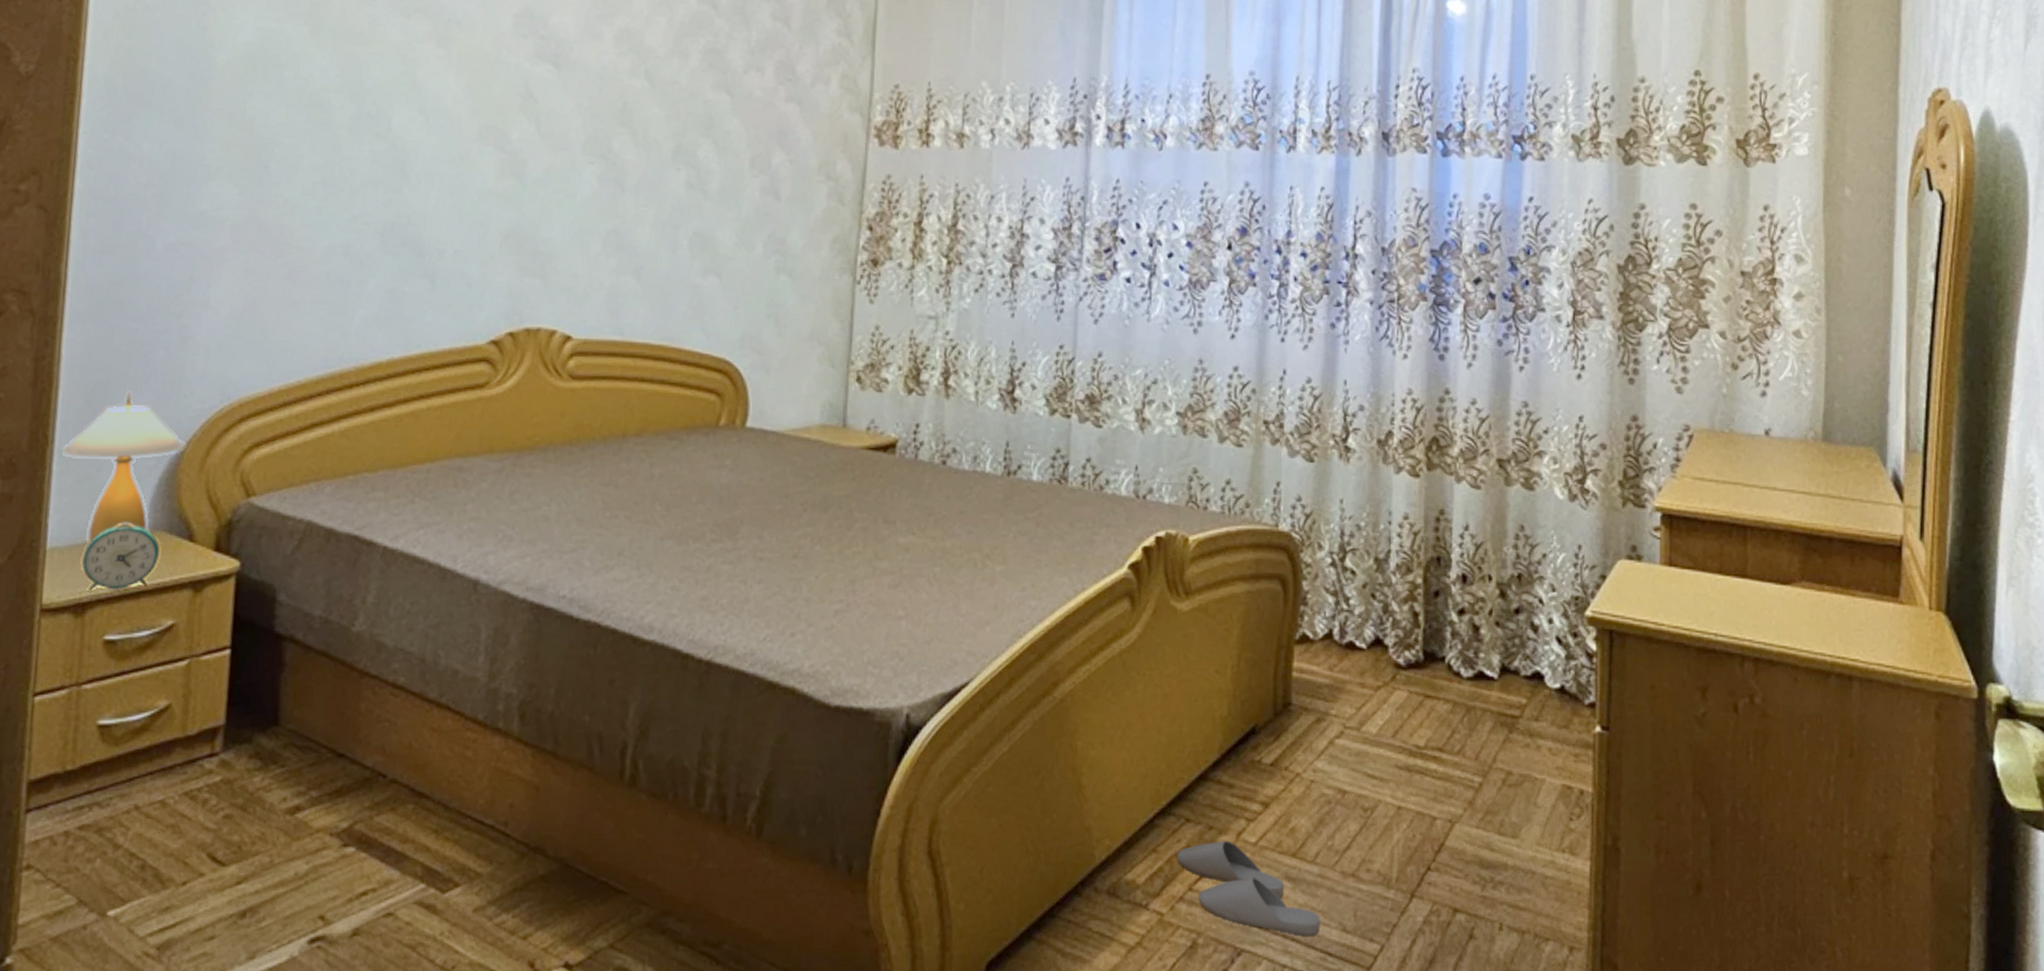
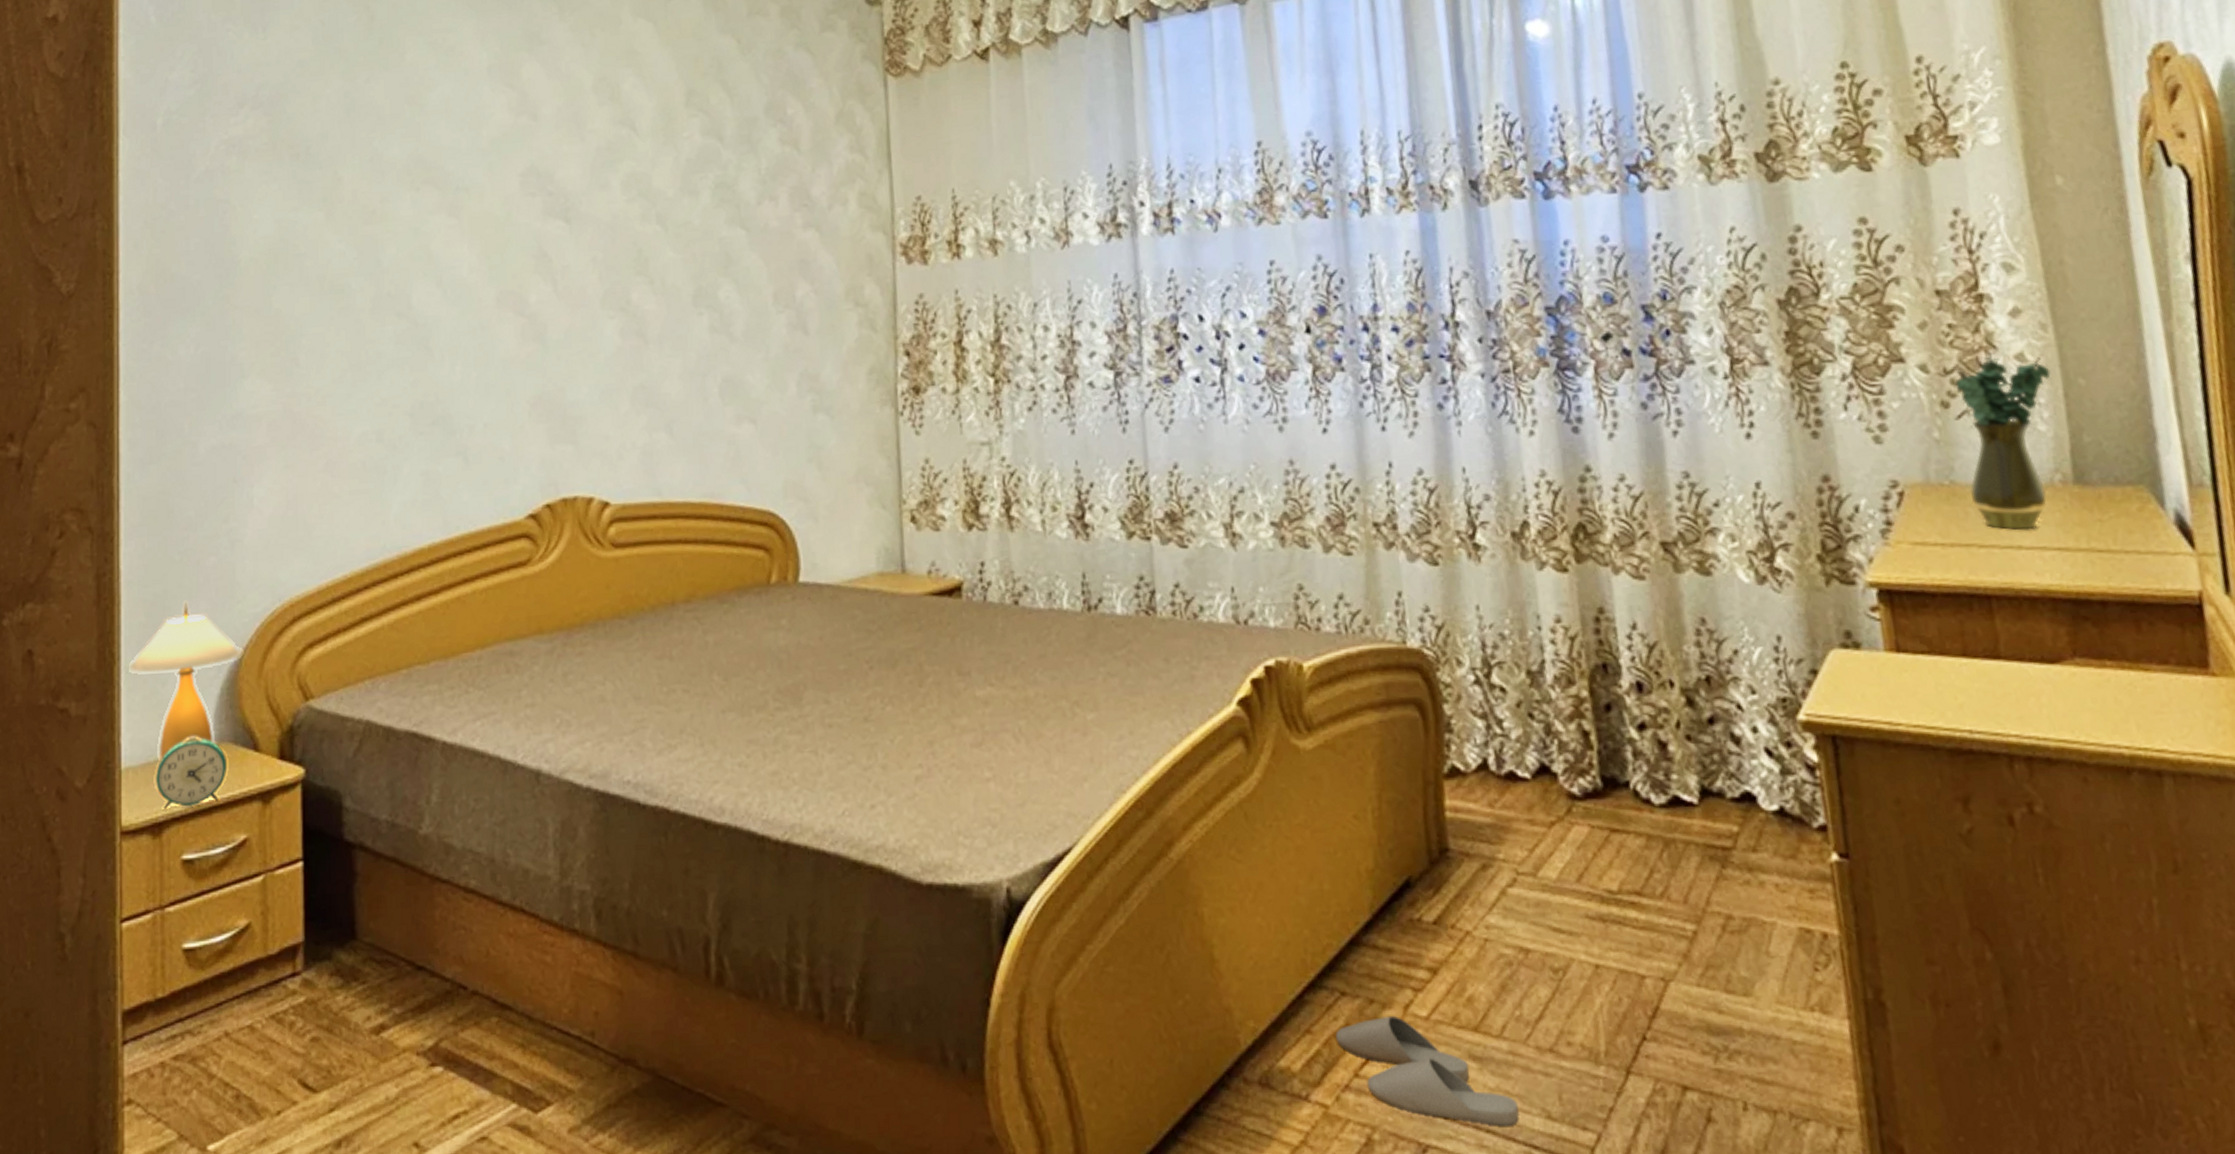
vase: none [1743,327,1818,474] -> present [1954,352,2051,530]

